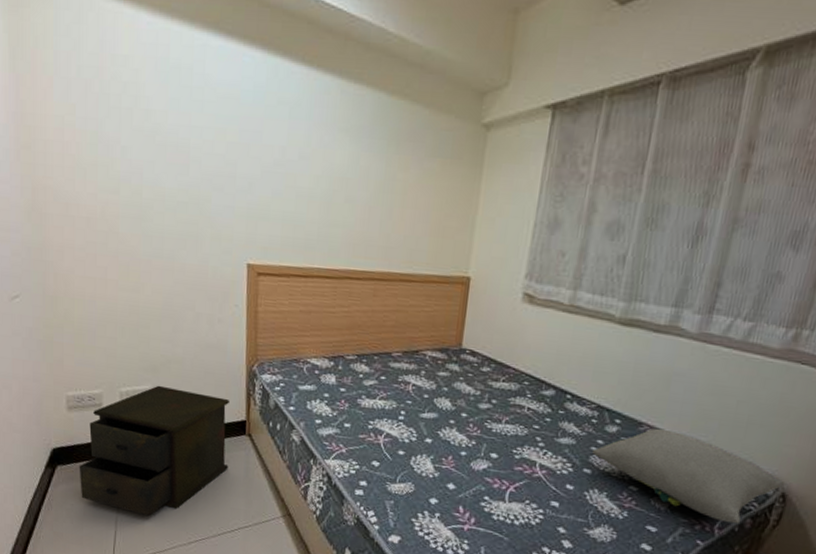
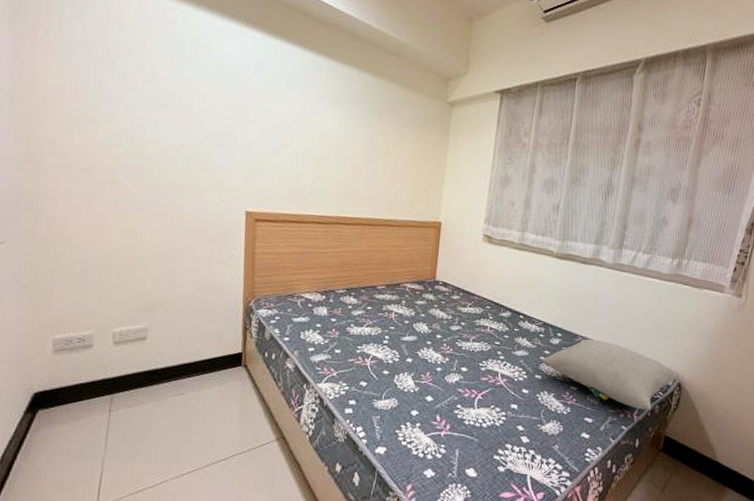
nightstand: present [79,385,231,516] -> none [63,324,227,452]

